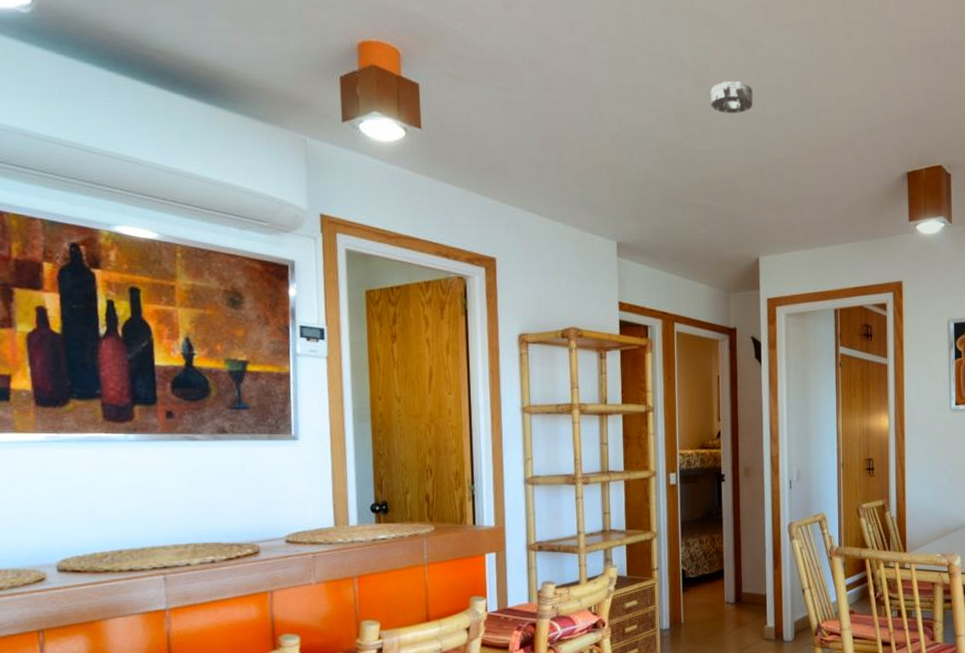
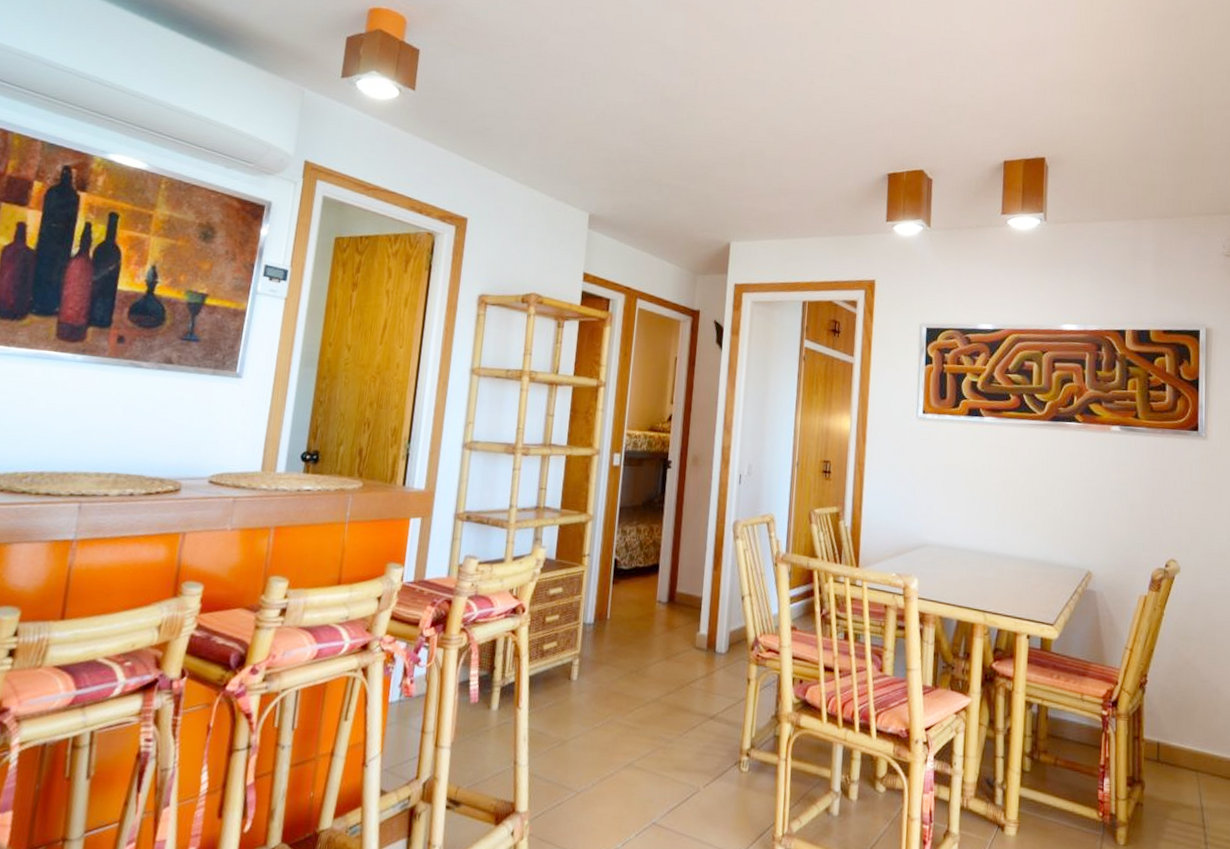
smoke detector: present [710,81,753,114] -> none [697,72,740,104]

